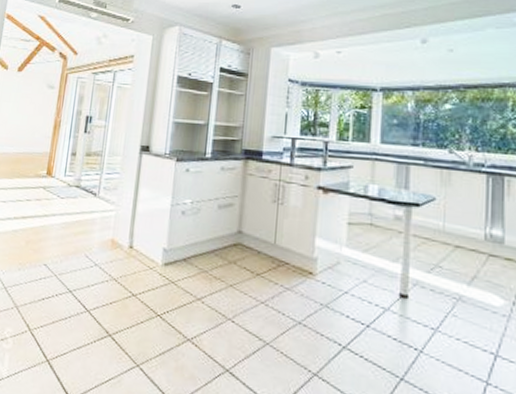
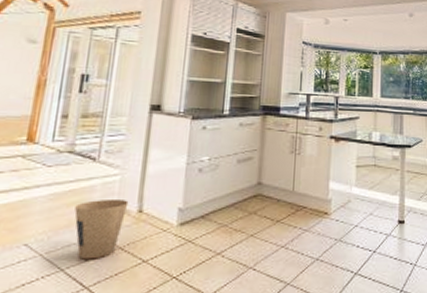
trash can: none [80,232,122,287] -> present [74,198,129,260]

